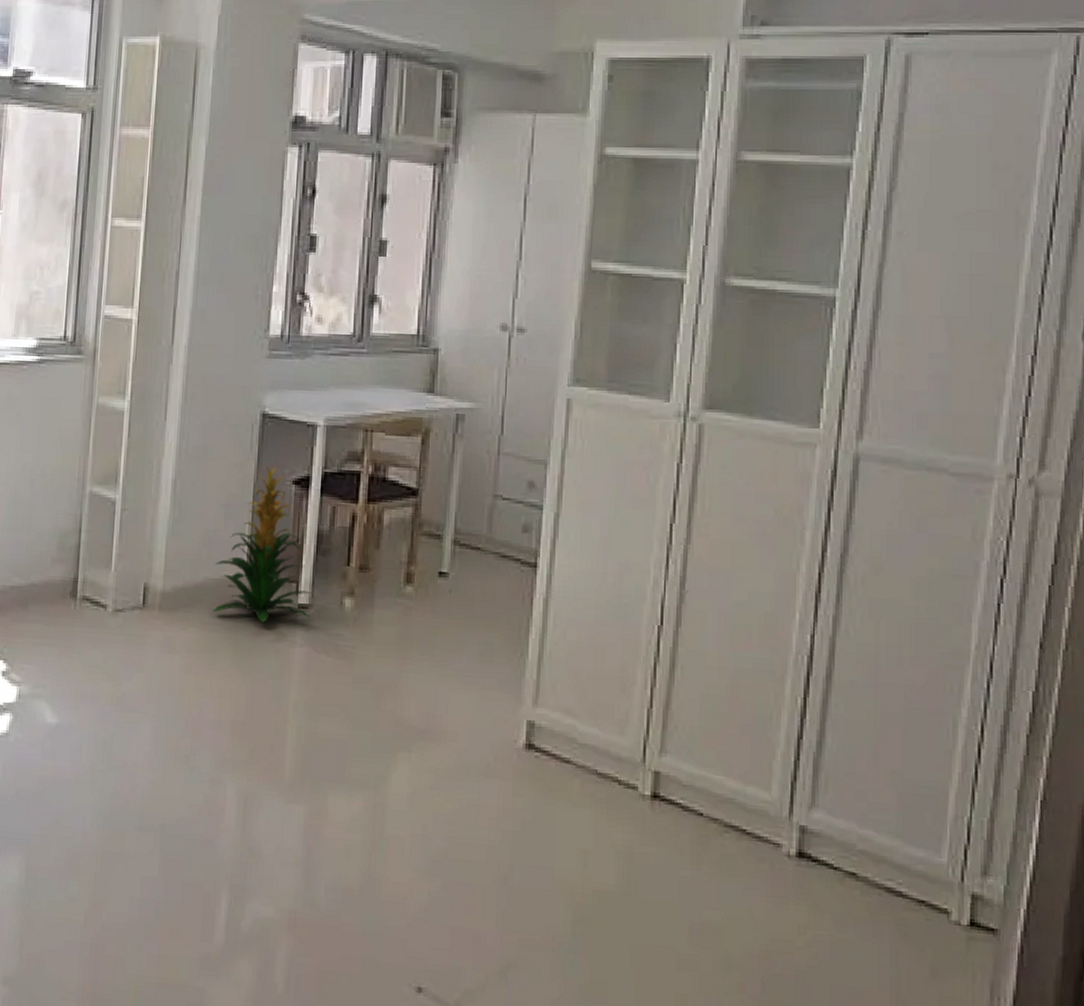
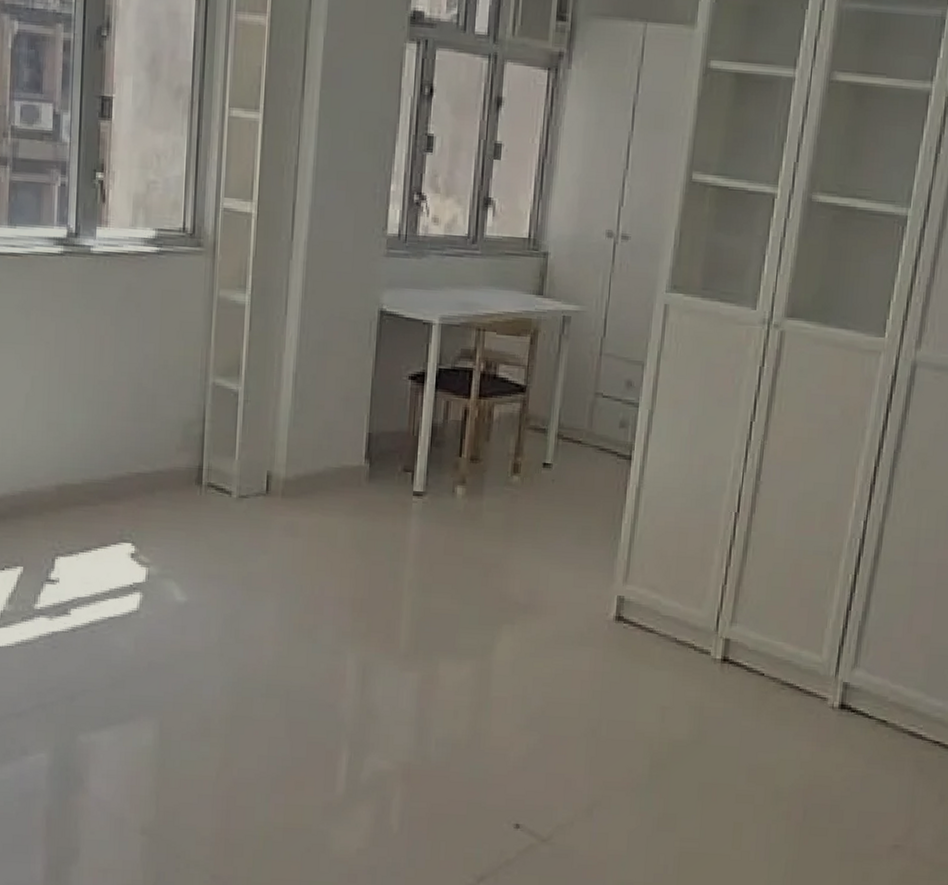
indoor plant: present [213,466,312,623] -> none [333,361,426,509]

